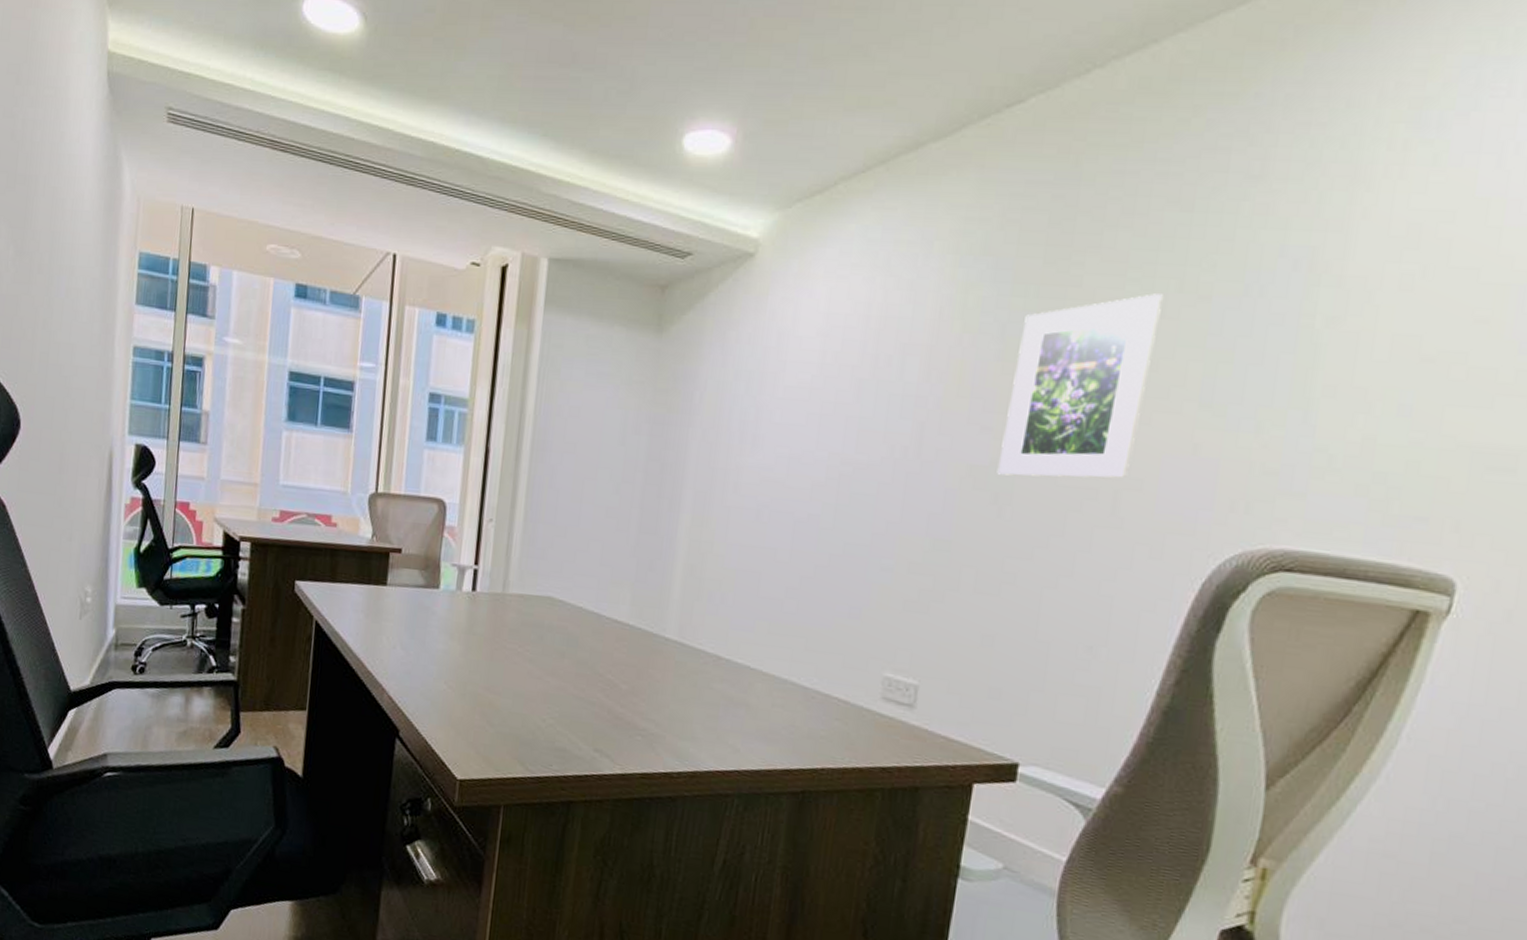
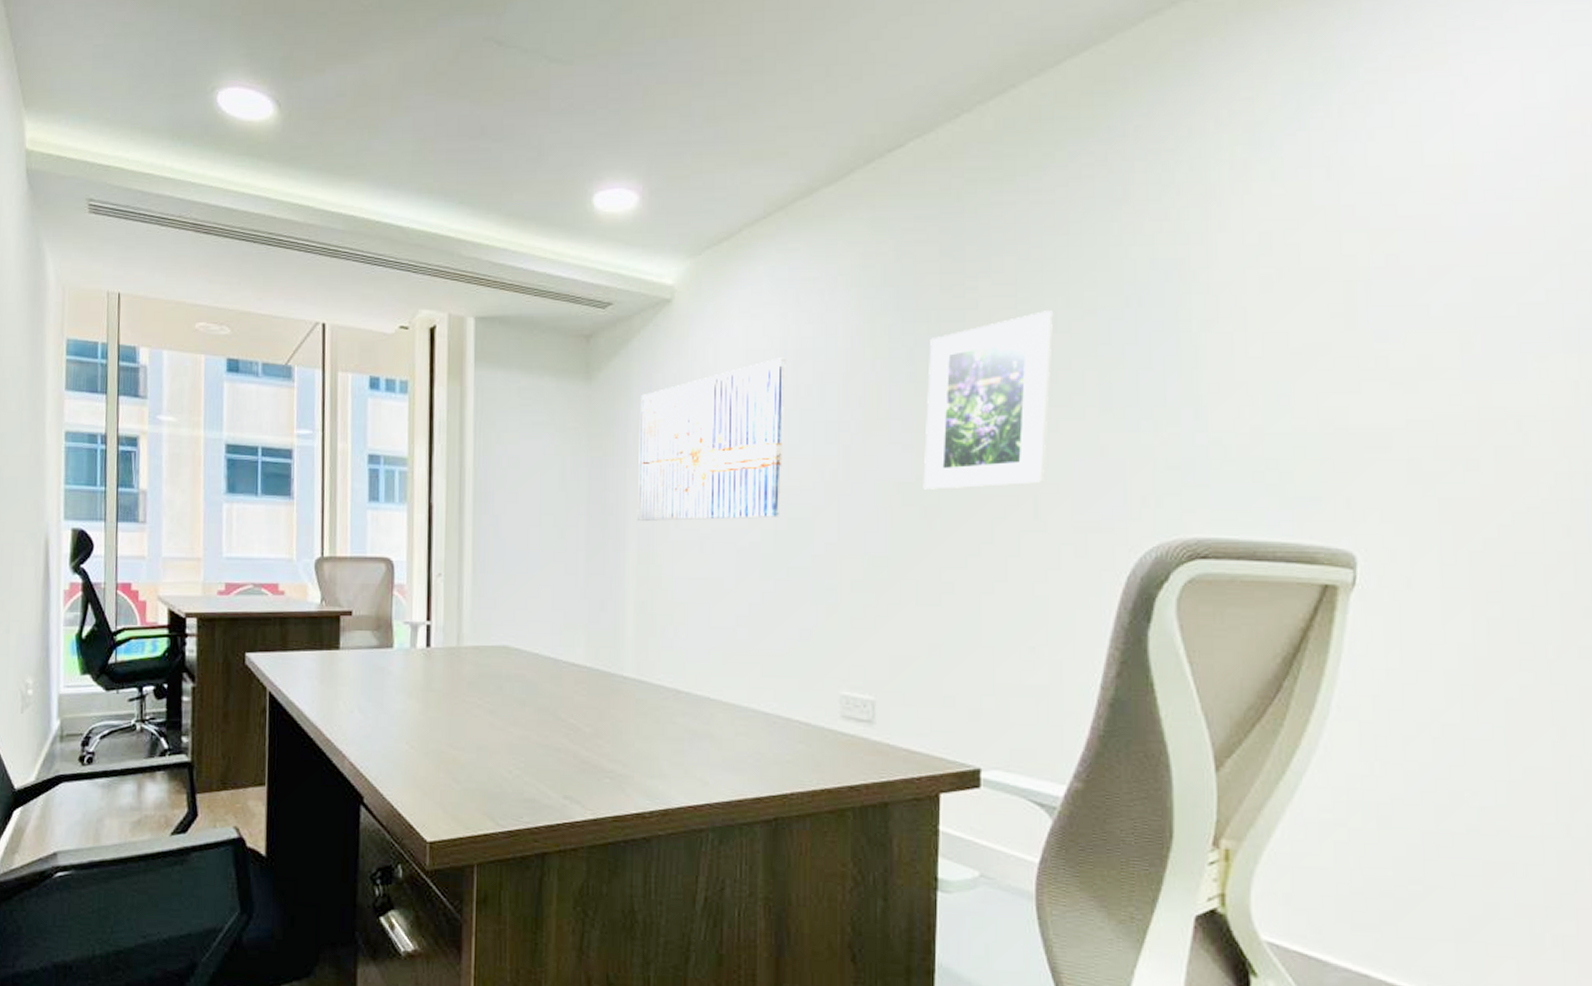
wall art: none [694,324,868,491] -> present [636,357,786,521]

